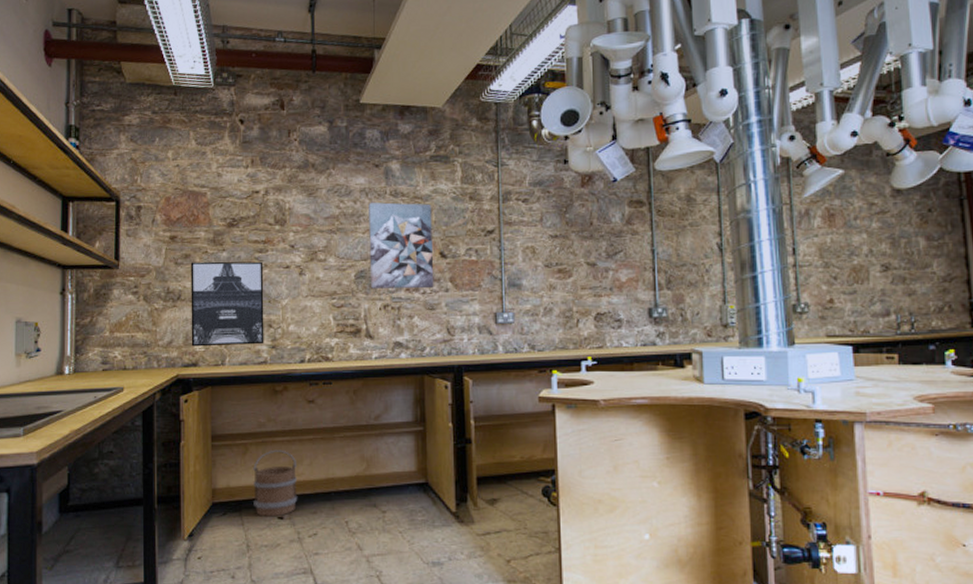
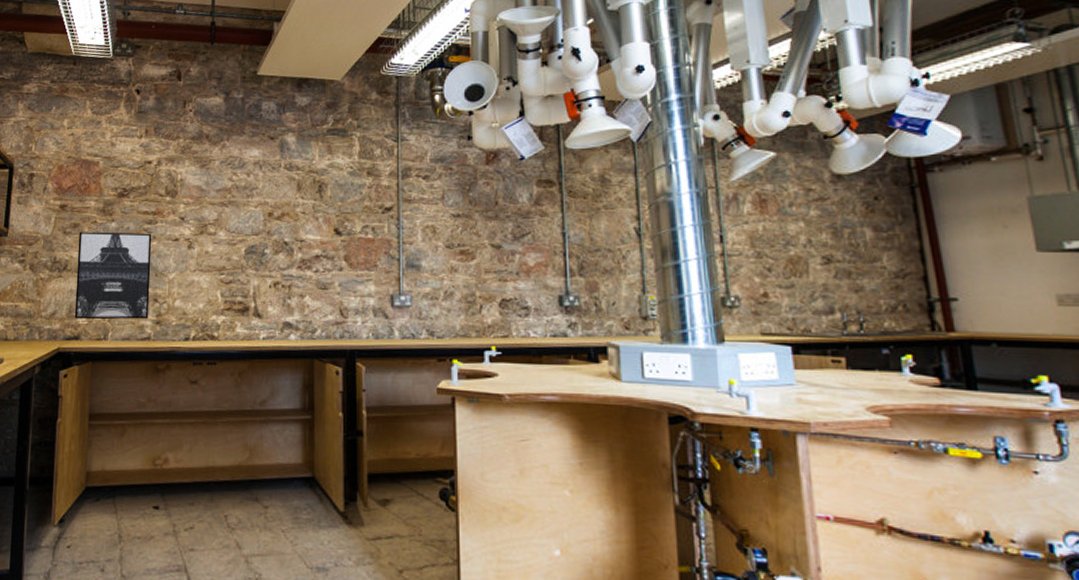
bucket: present [253,449,298,517] -> none [128,432,177,506]
wall art: present [369,202,434,289] -> none [260,176,328,267]

